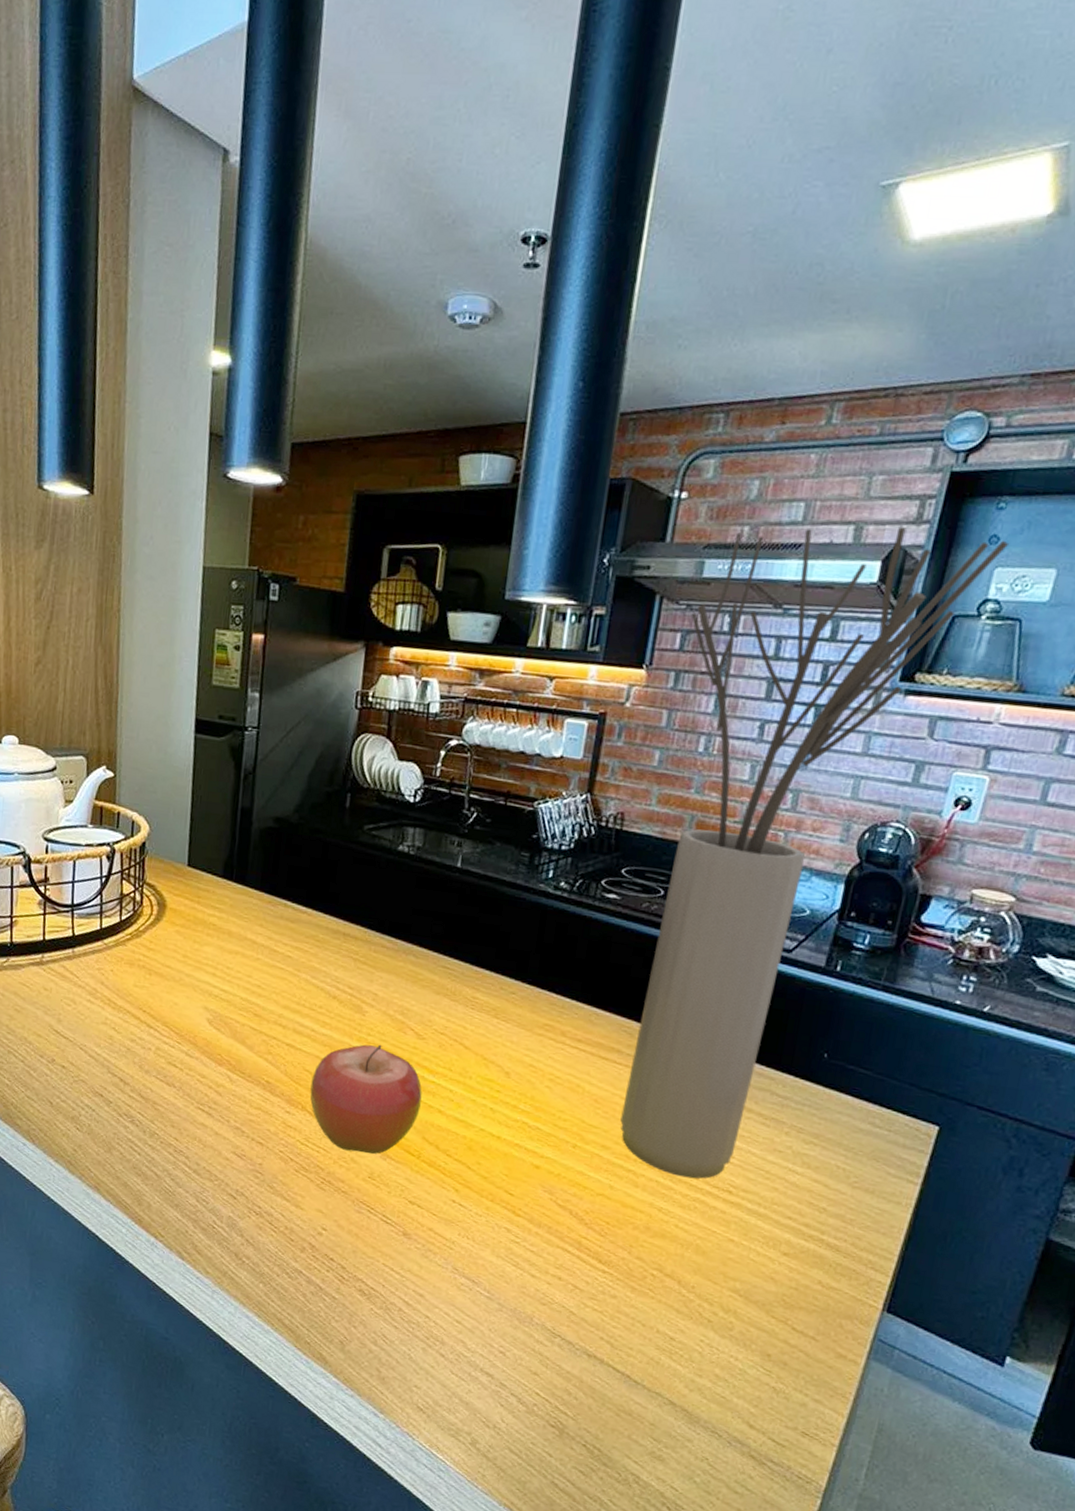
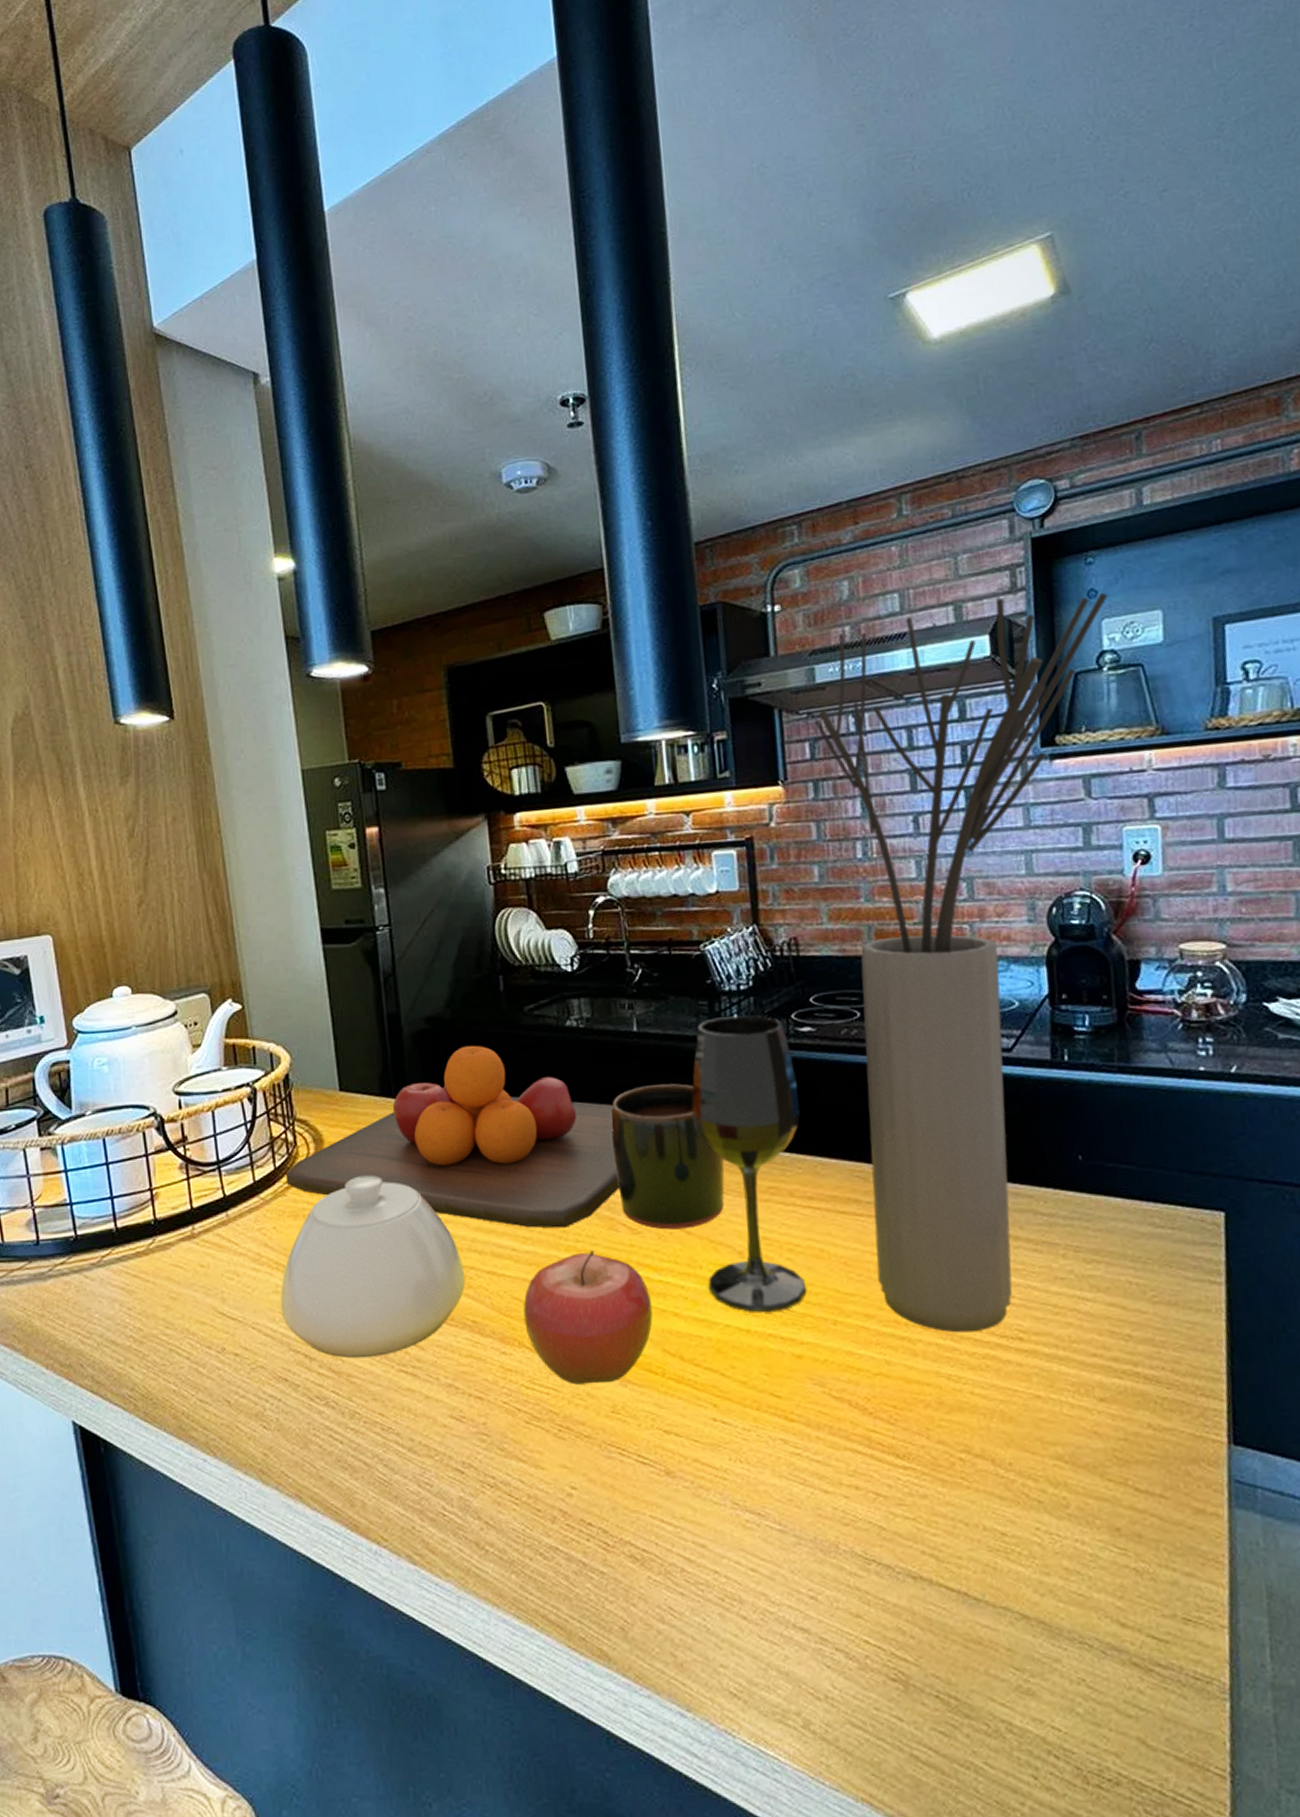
sugar bowl: none [106,942,268,1093] -> present [280,1175,466,1359]
chopping board: none [128,849,425,1022] -> present [285,1045,620,1229]
mug: none [413,916,512,1044] -> present [611,1083,725,1230]
wine glass: none [473,870,594,1127] -> present [692,1015,807,1312]

